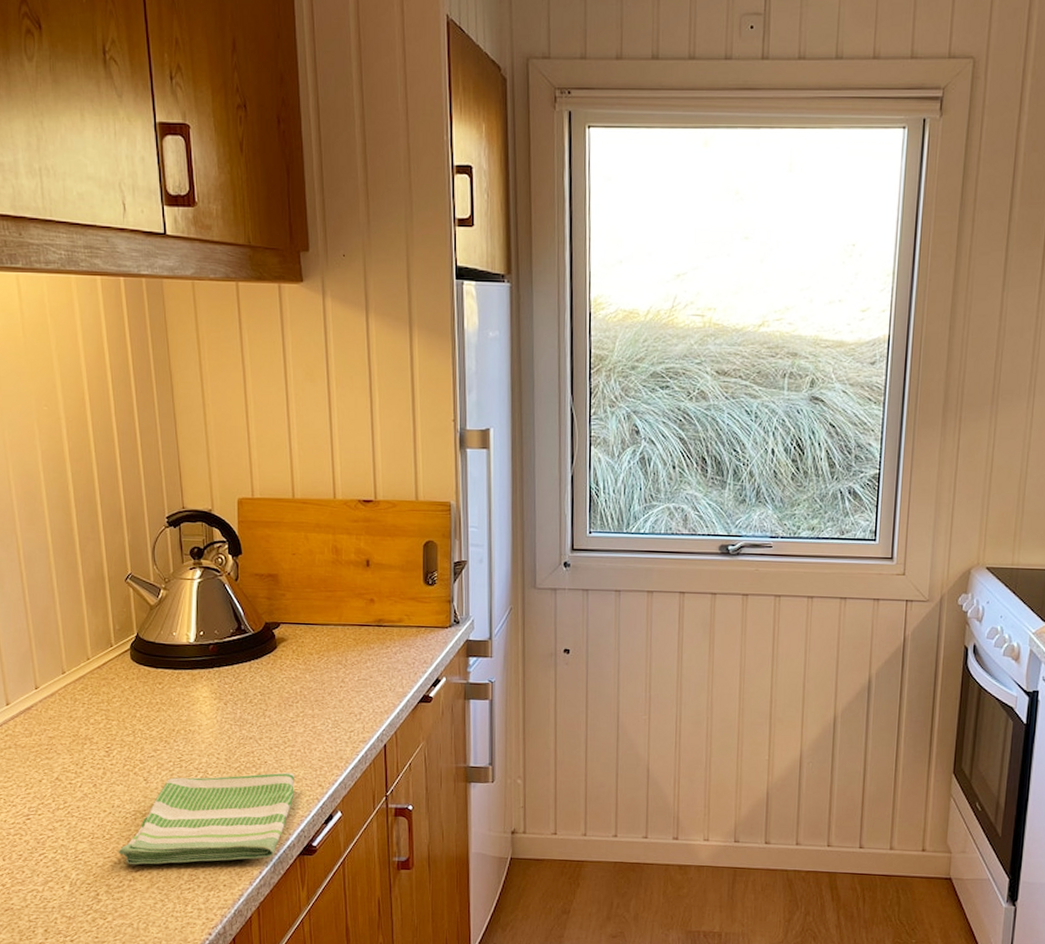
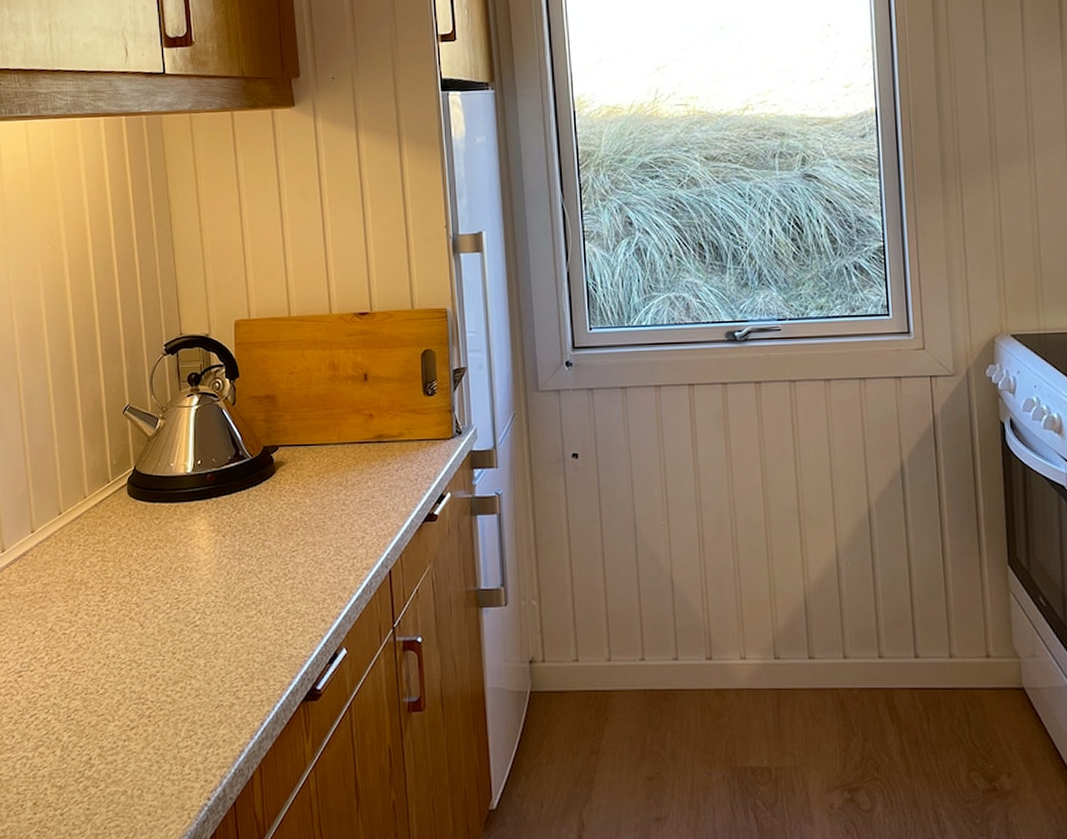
dish towel: present [118,772,294,865] -> none [112,608,296,723]

